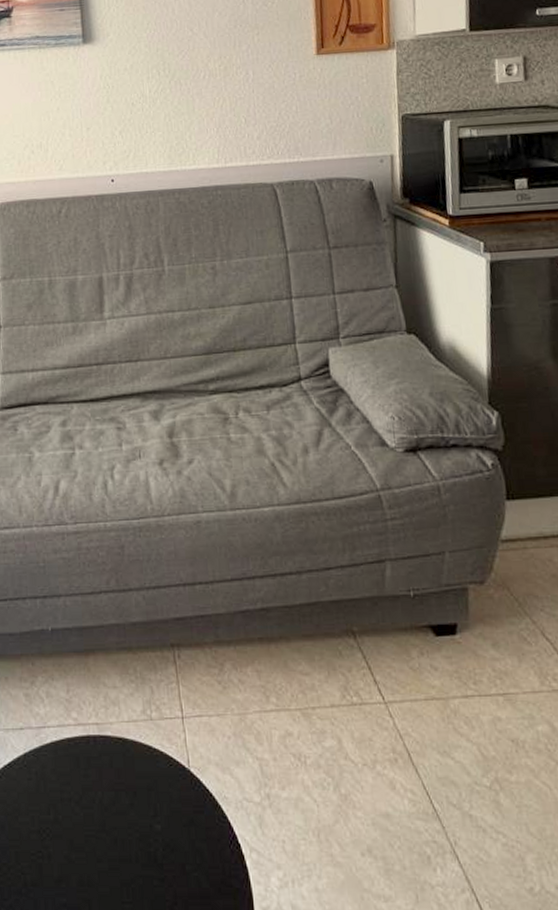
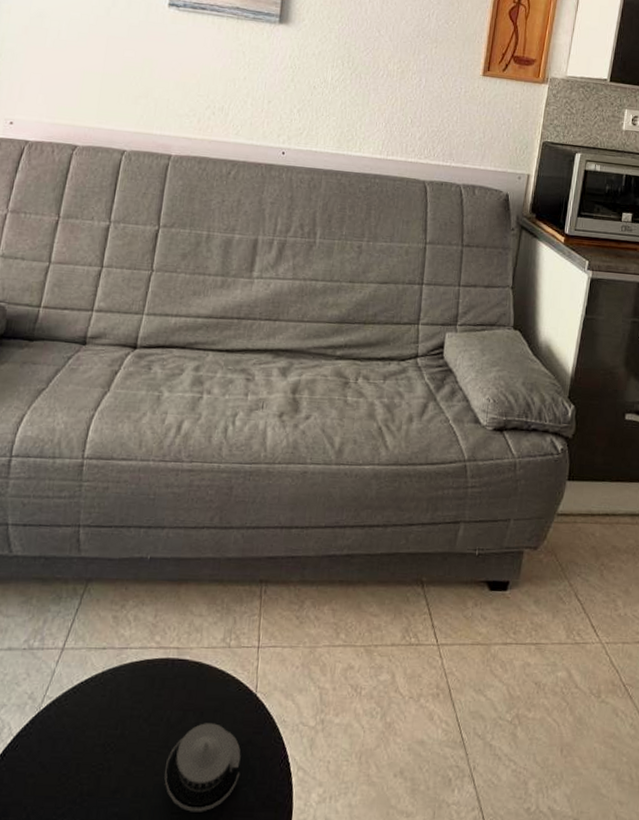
architectural model: none [106,803,188,901] -> present [164,723,241,812]

